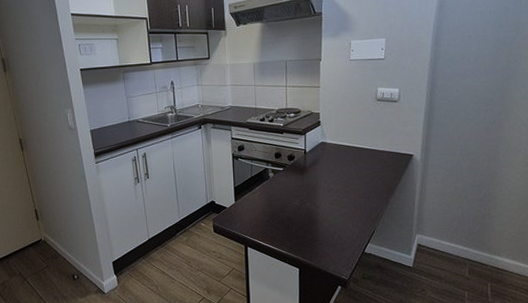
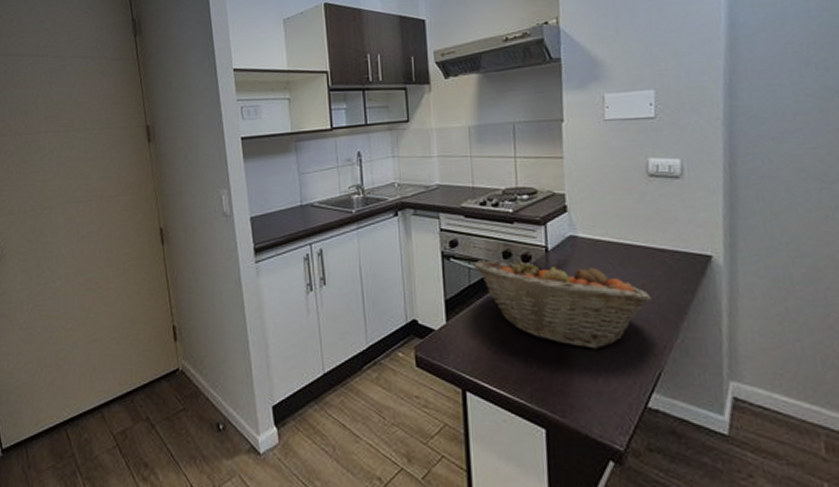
fruit basket: none [254,158,372,217] -> present [473,259,651,349]

